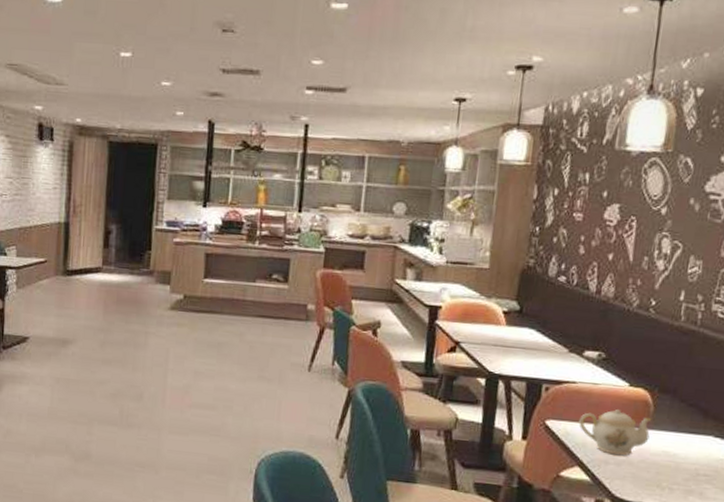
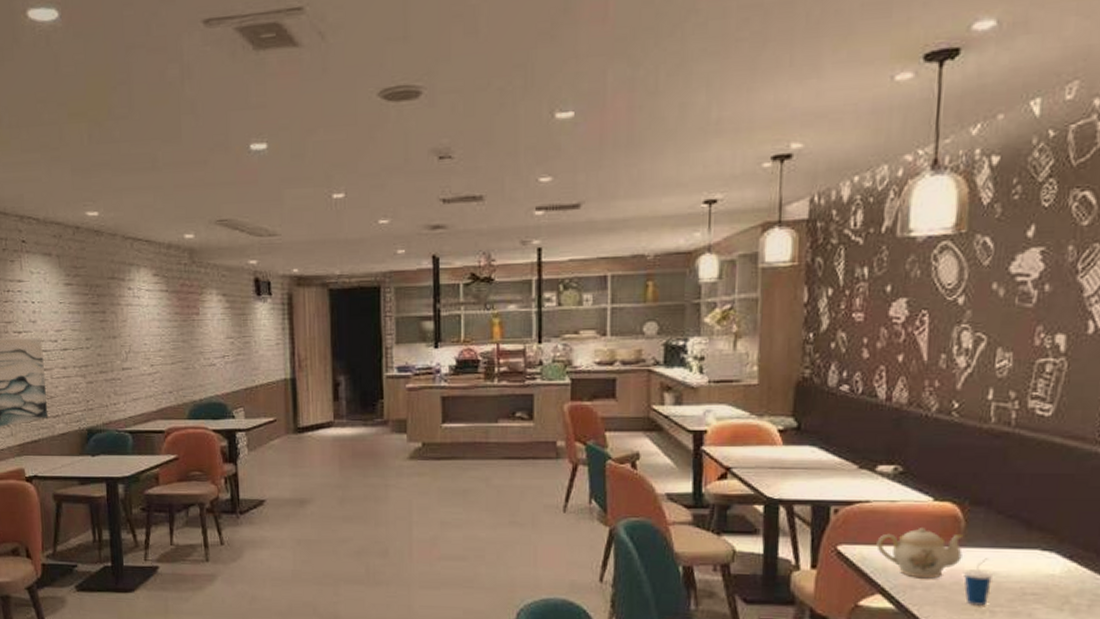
cup: none [648,441,673,483] -> present [962,558,992,606]

